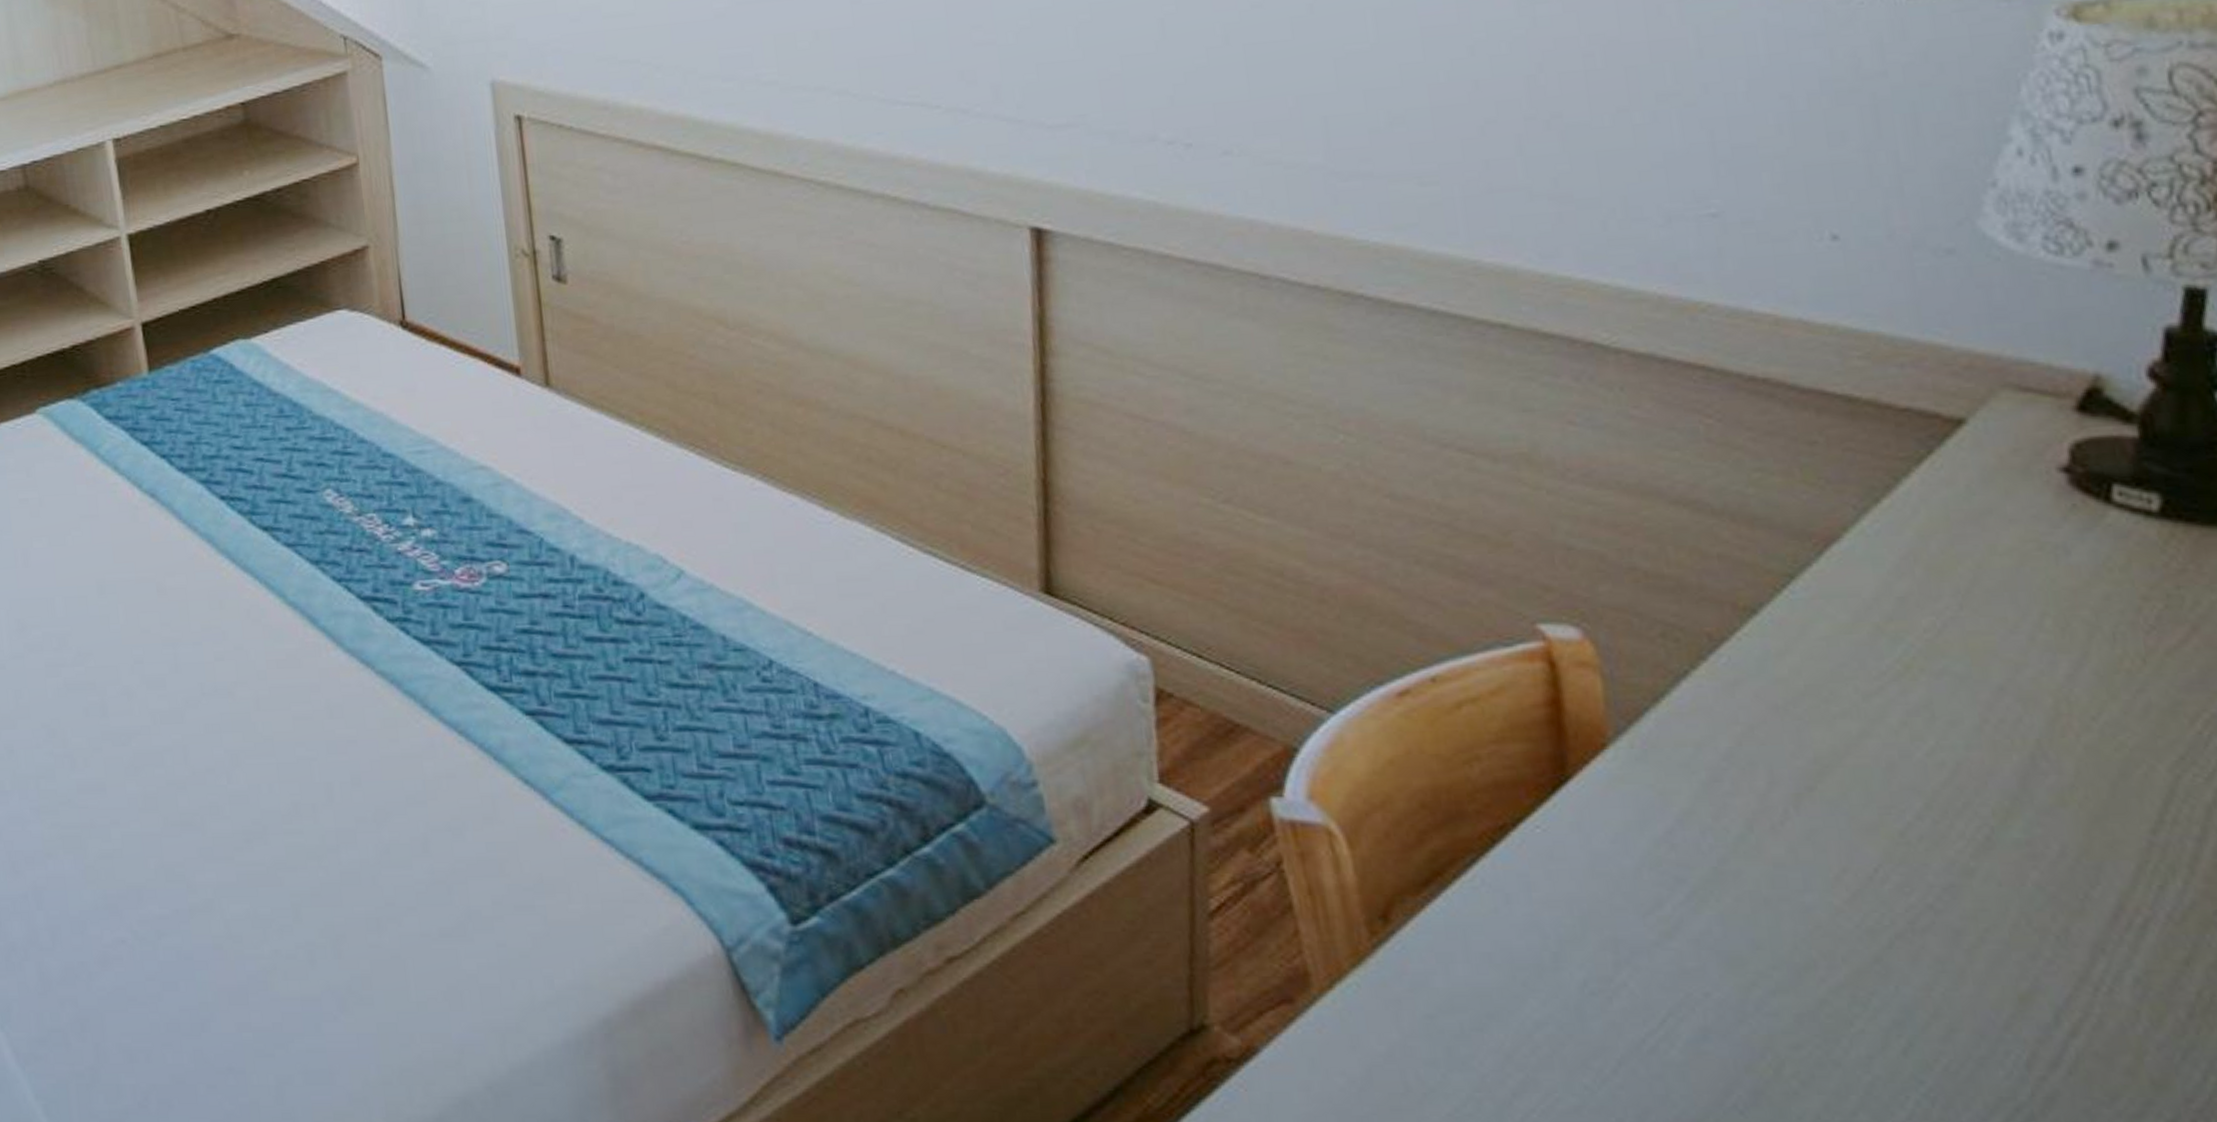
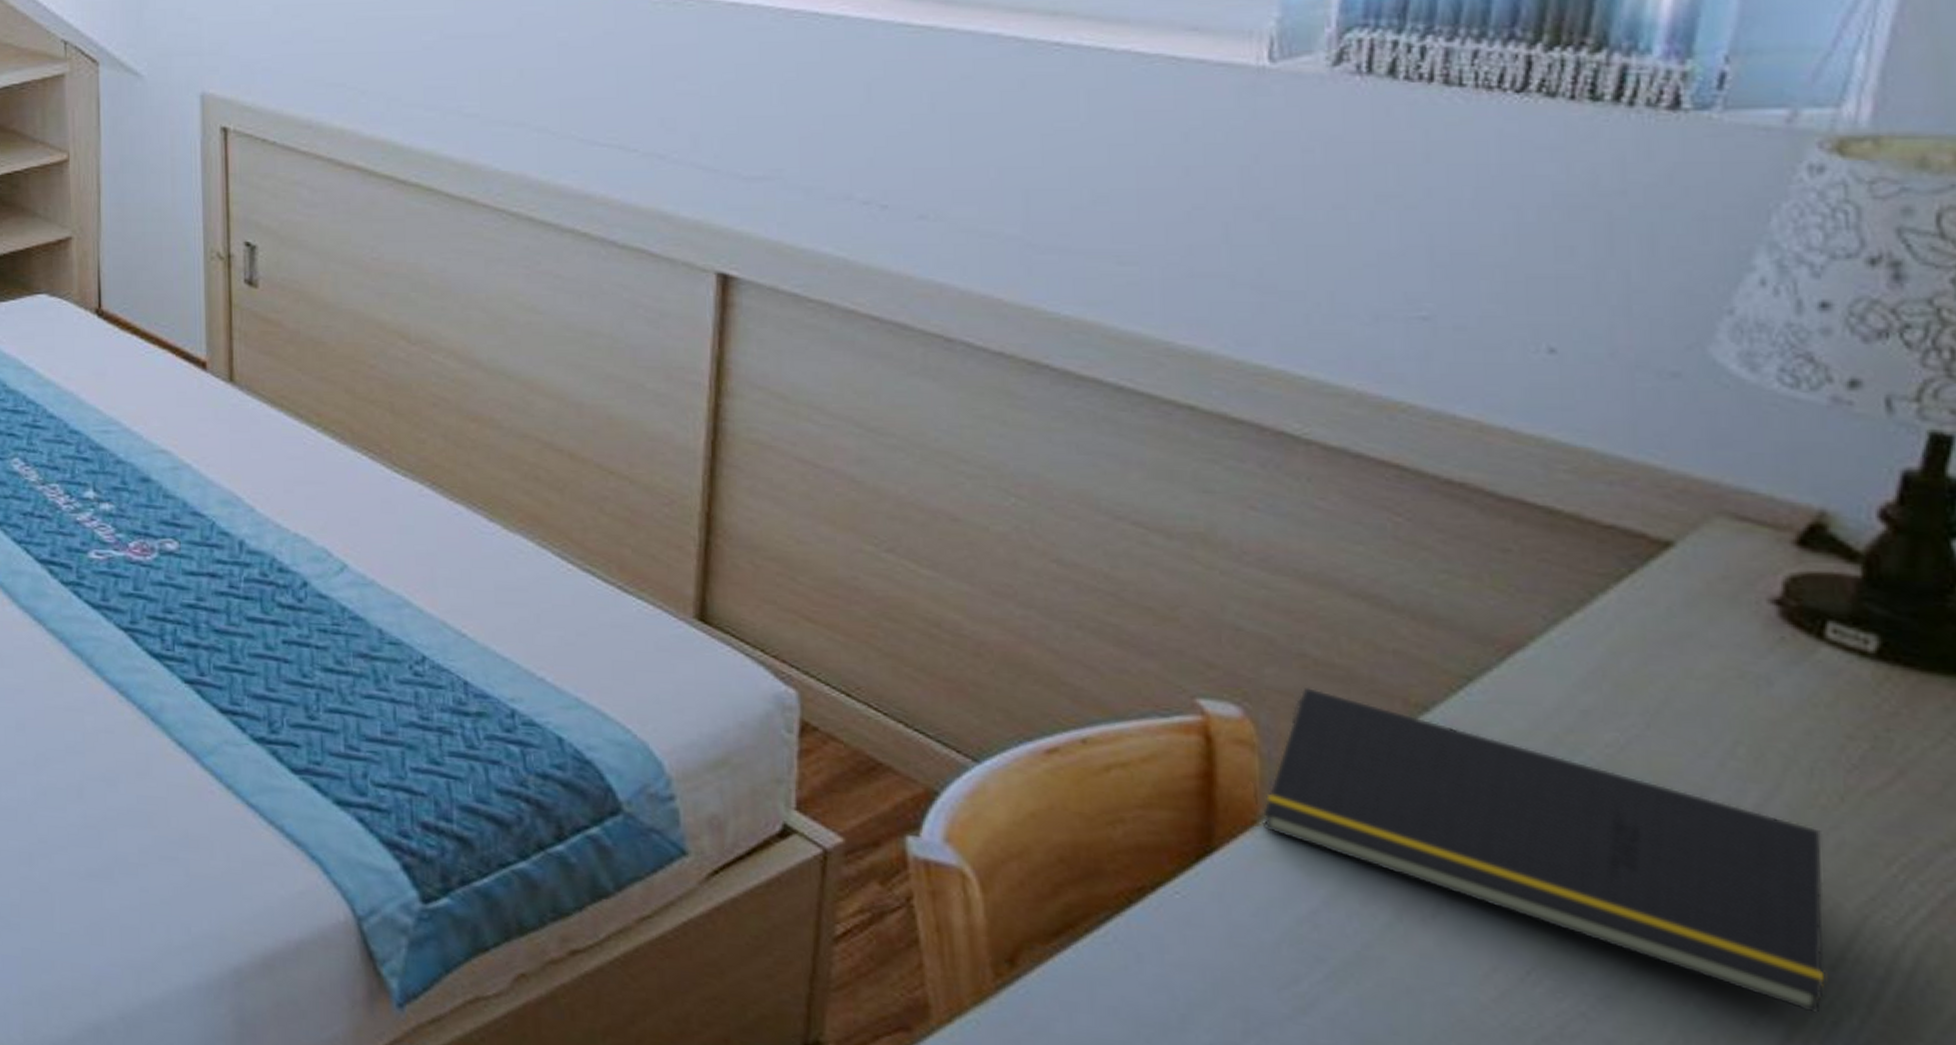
notepad: none [1611,600,2149,881] -> present [1262,687,1826,1014]

